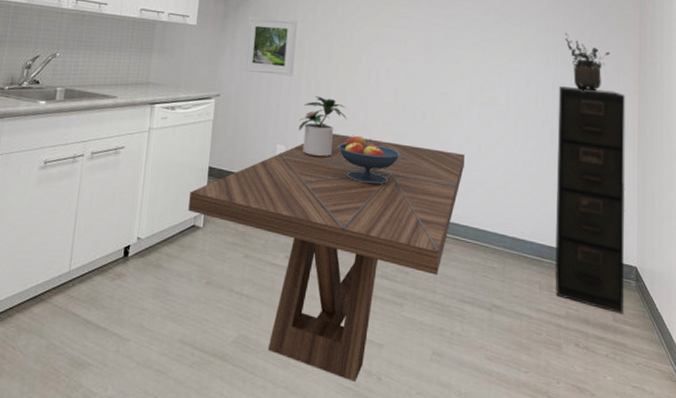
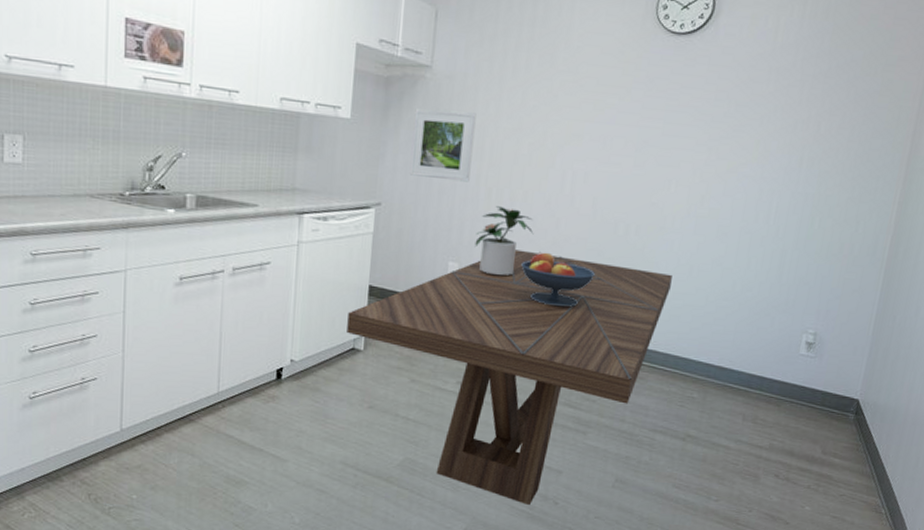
filing cabinet: present [554,86,626,315] -> none [760,196,881,447]
potted plant: present [564,32,610,92] -> none [816,129,872,203]

